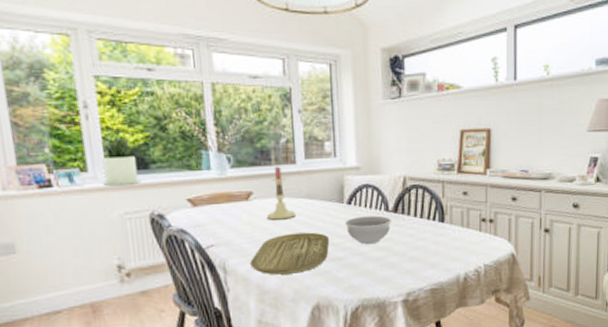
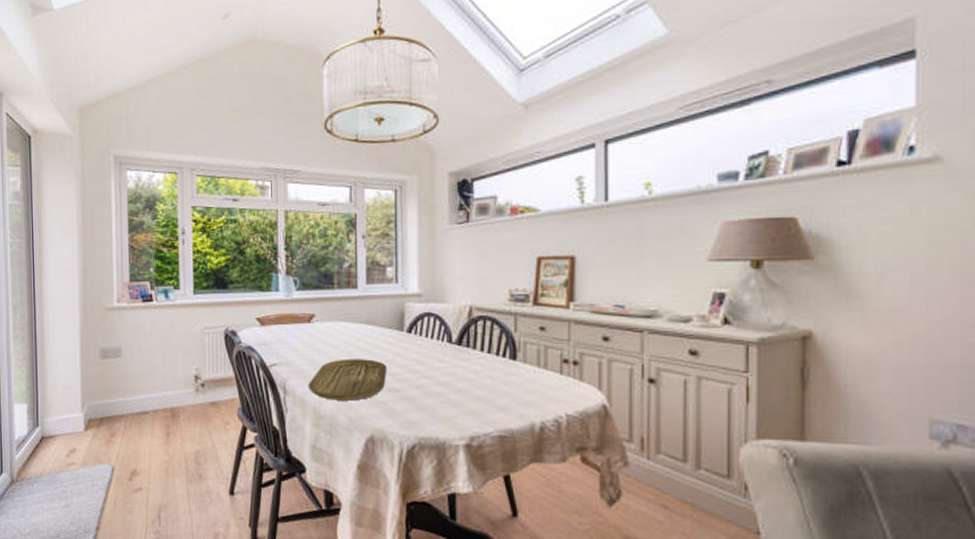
planter: present [100,136,142,187] -> none [189,259,221,303]
candlestick: present [266,166,296,220] -> none [326,290,355,344]
bowl: present [345,215,391,244] -> none [404,346,454,377]

